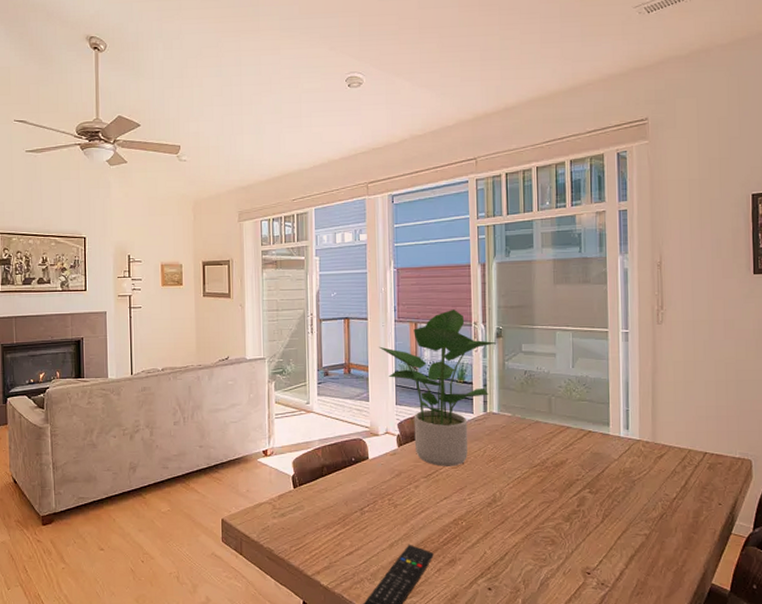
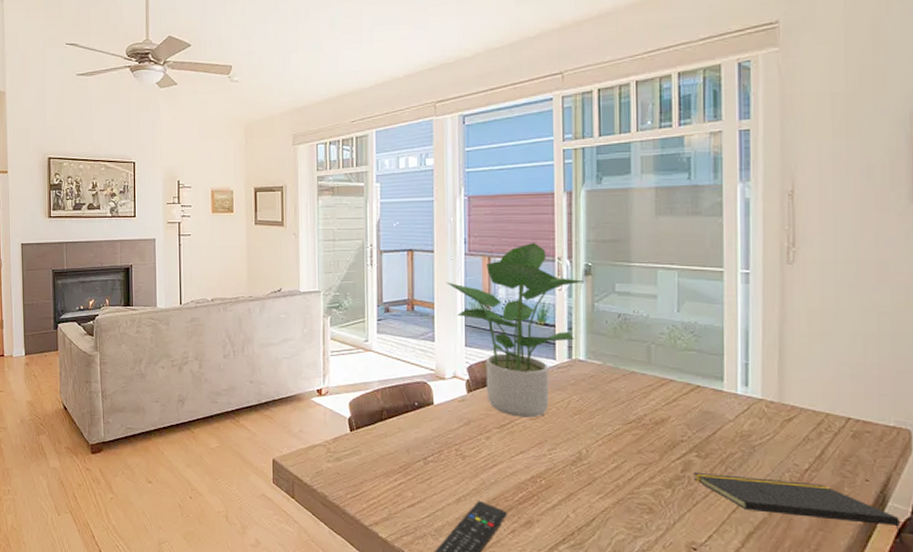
notepad: none [586,507,748,554] -> present [692,473,904,543]

